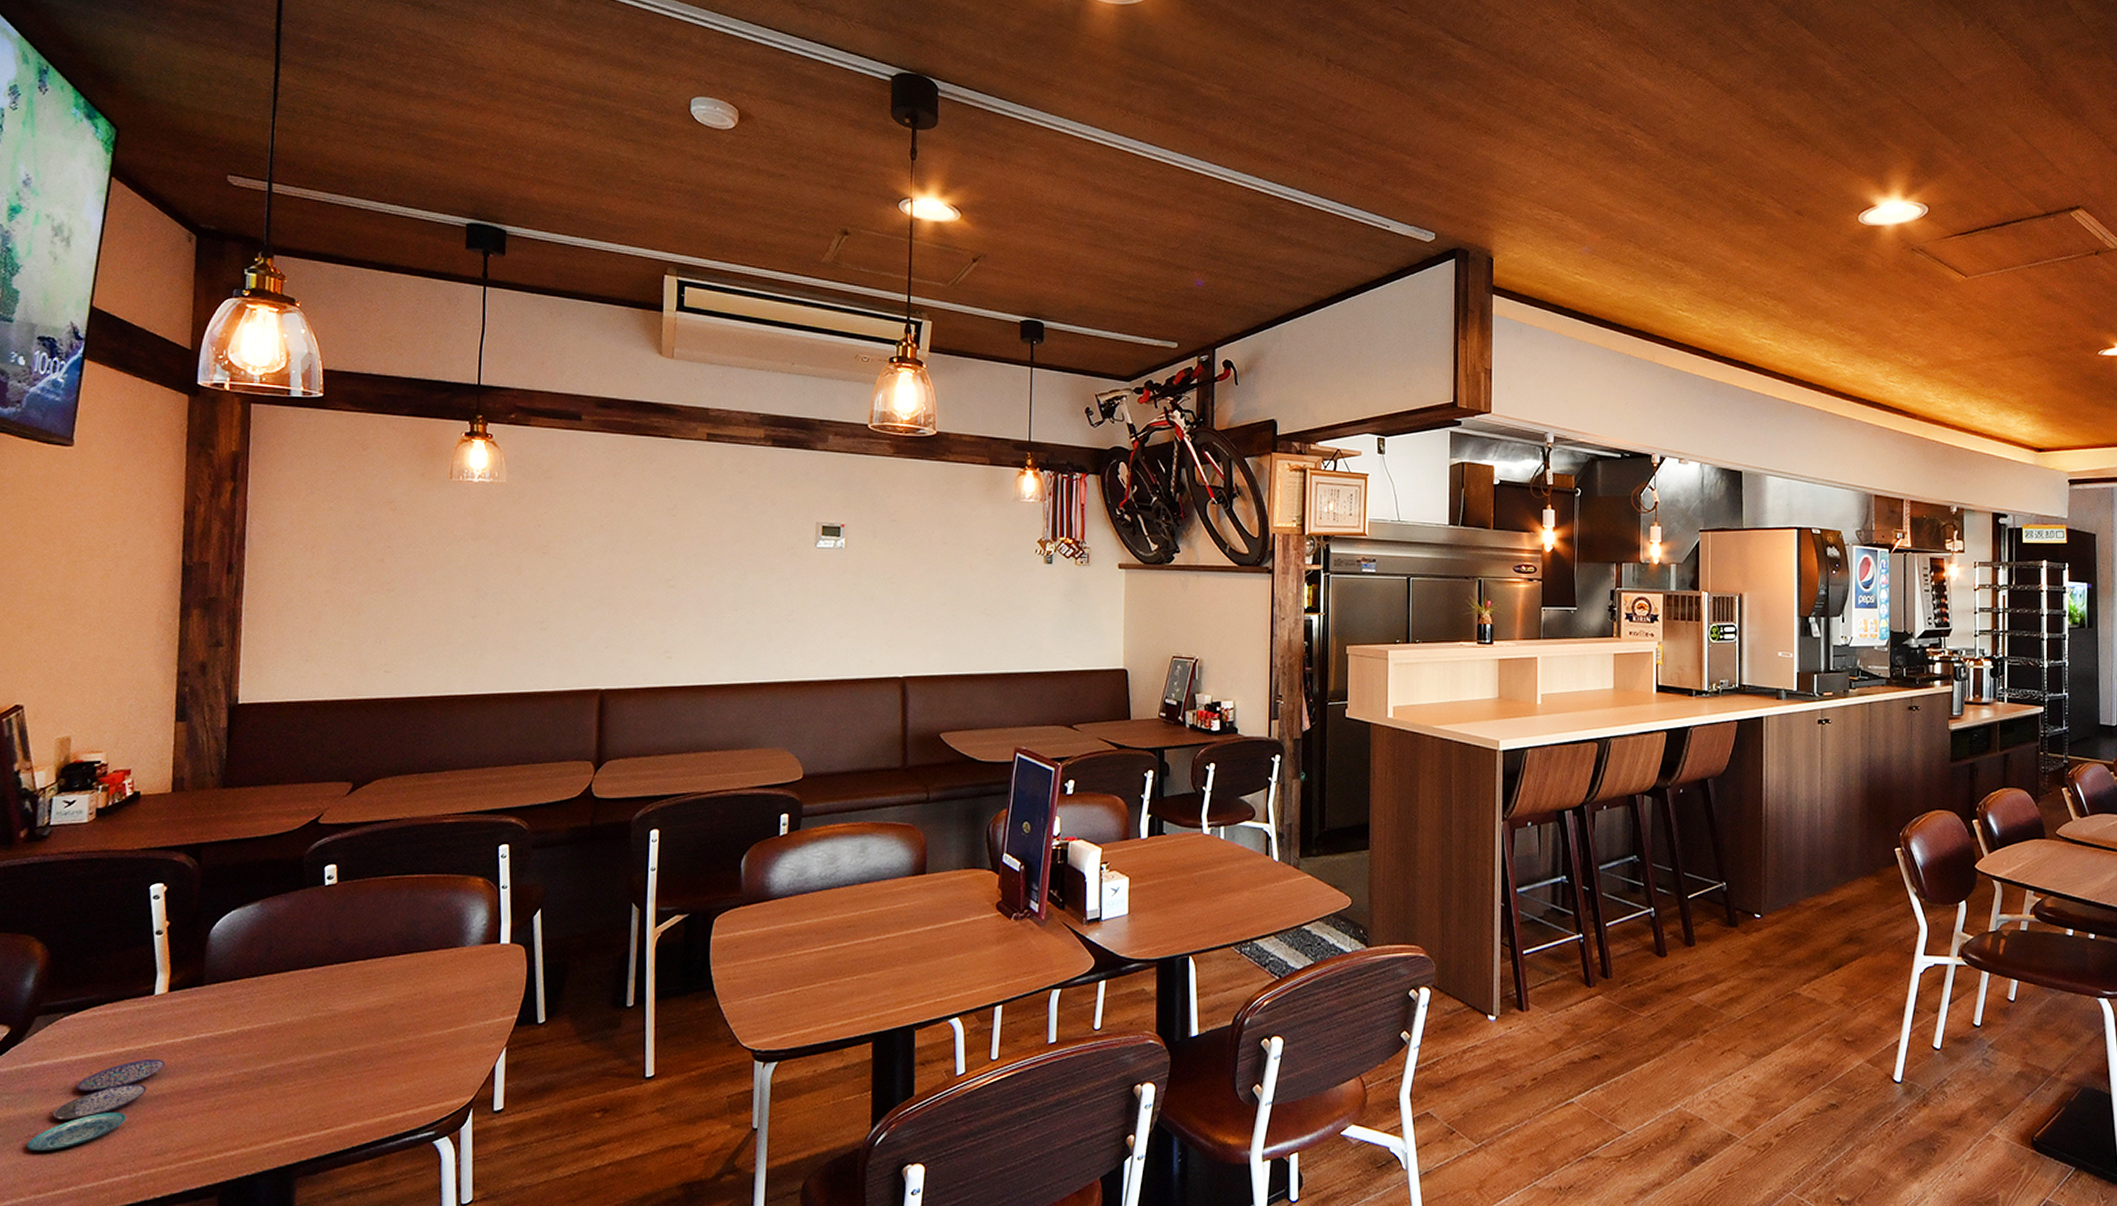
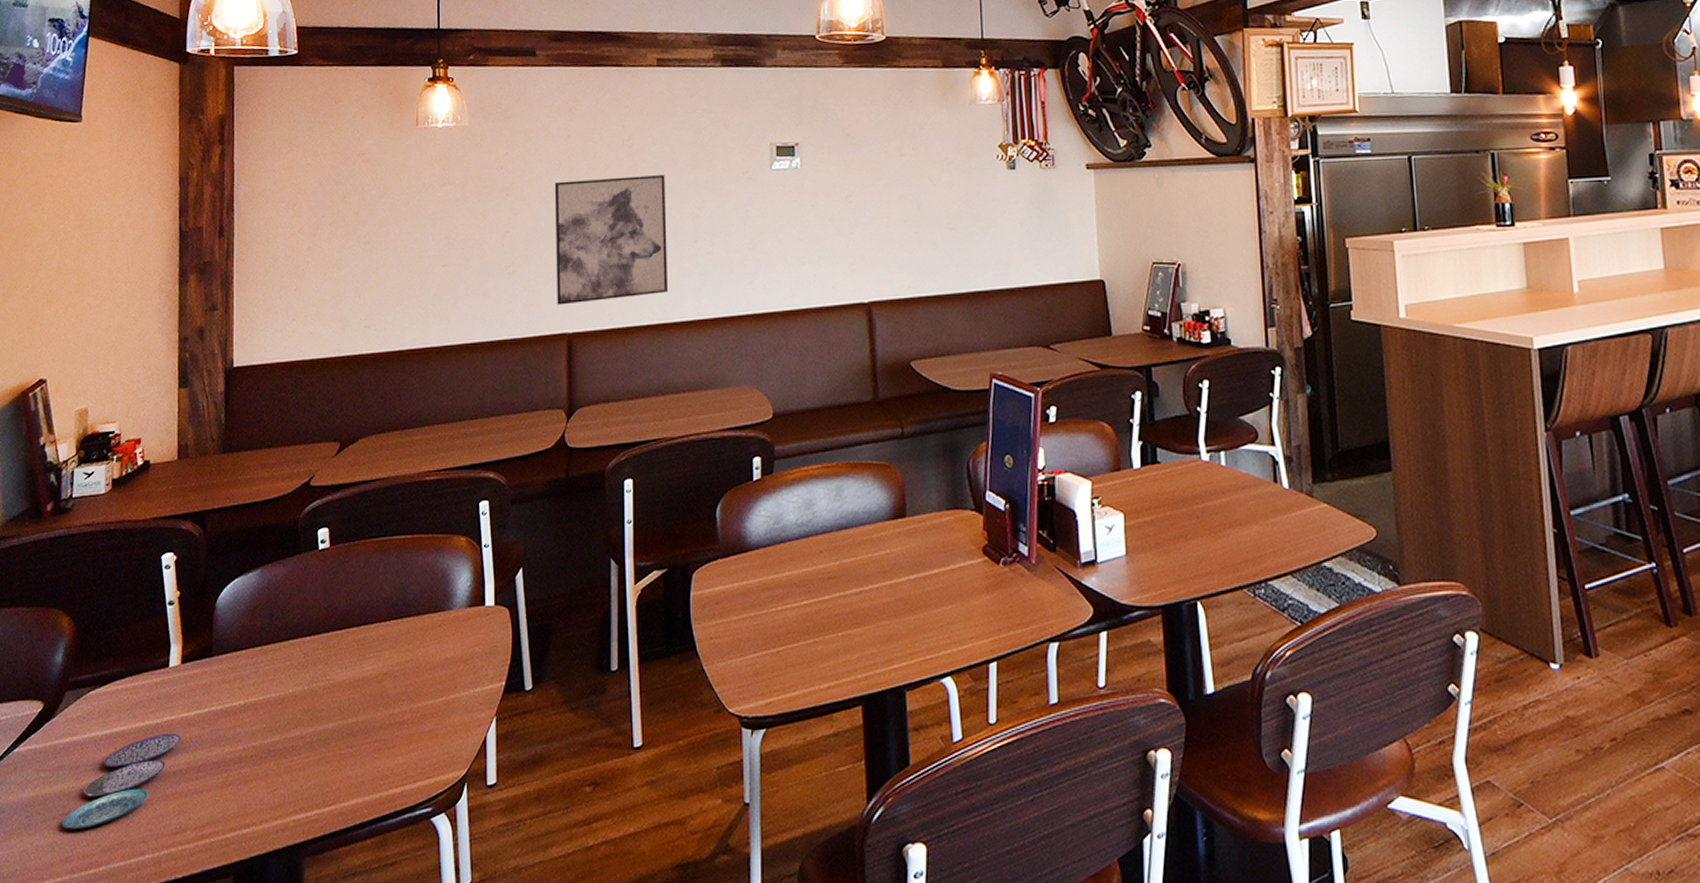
wall art: none [590,544,709,662] -> present [554,175,669,305]

